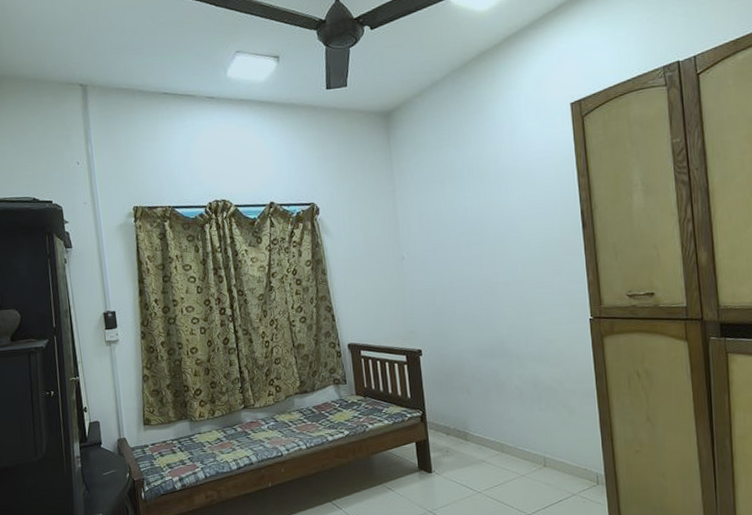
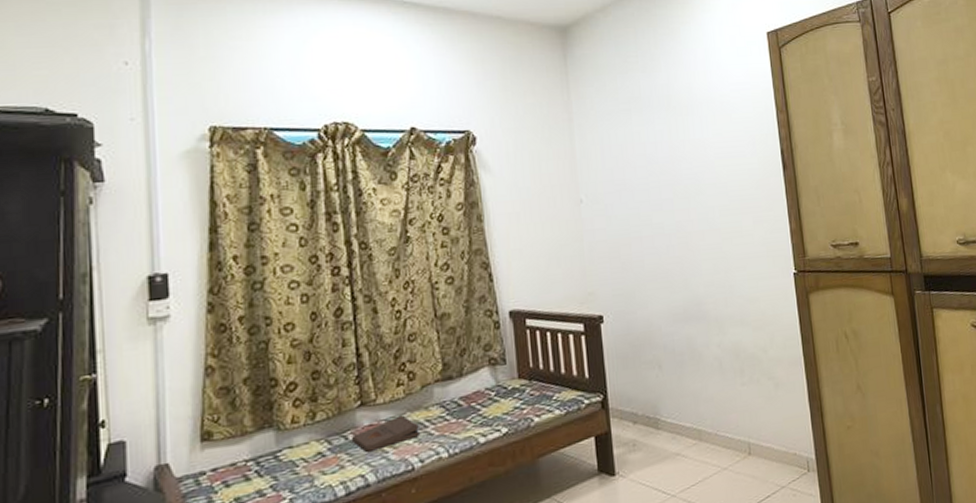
pizza box: none [239,417,286,440] -> present [351,415,420,452]

